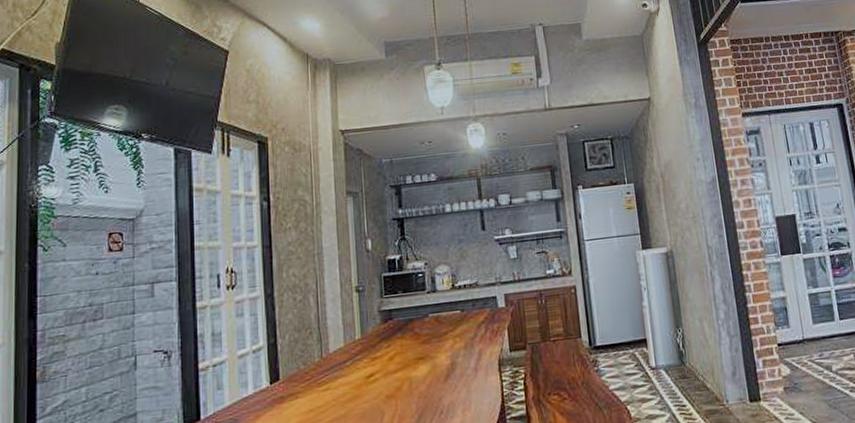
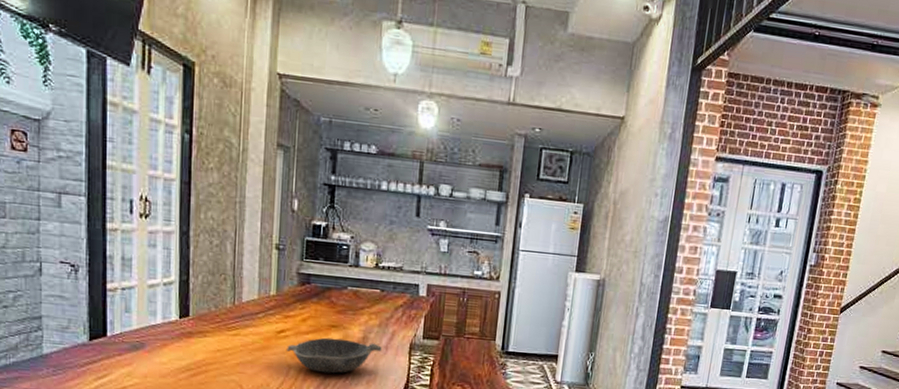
bowl: none [378,367,472,412] -> present [287,337,382,374]

